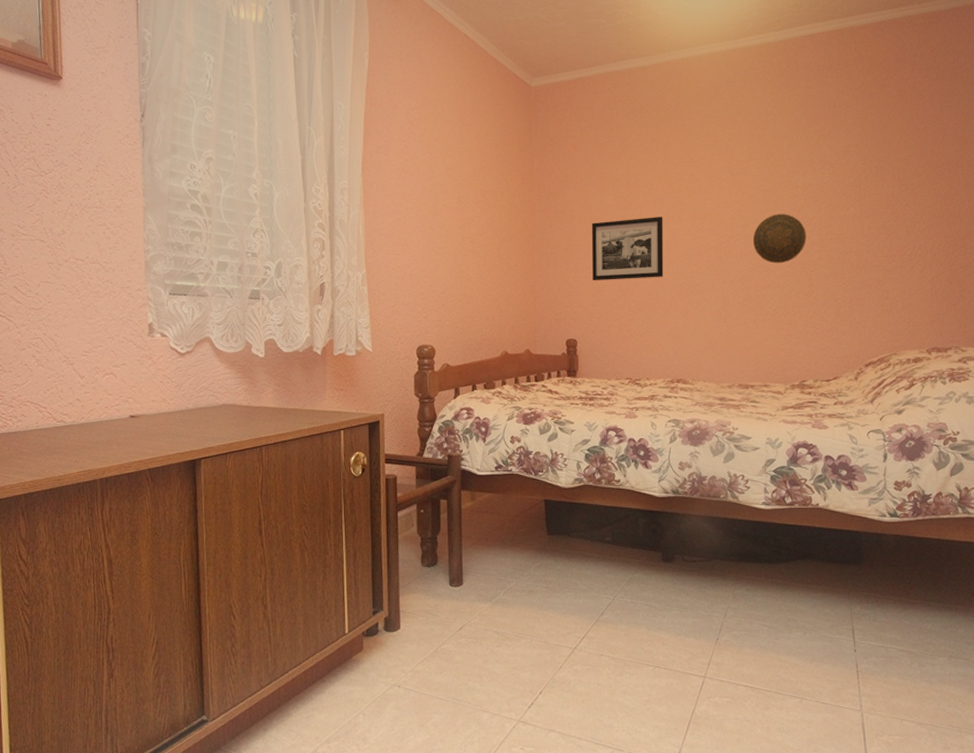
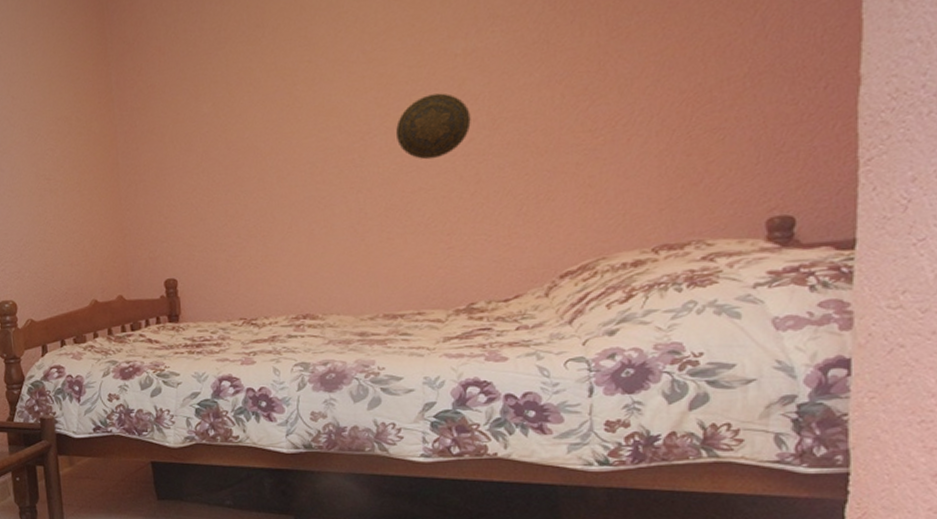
picture frame: present [591,217,664,281] -> none [185,119,280,208]

